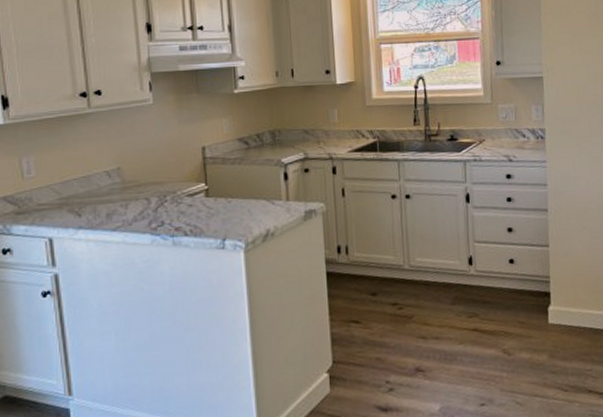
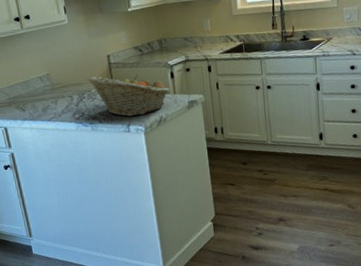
fruit basket: none [172,174,282,229] -> present [87,75,170,117]

